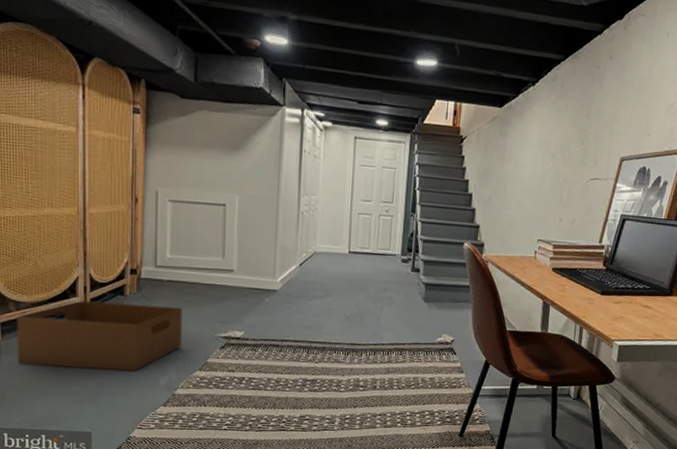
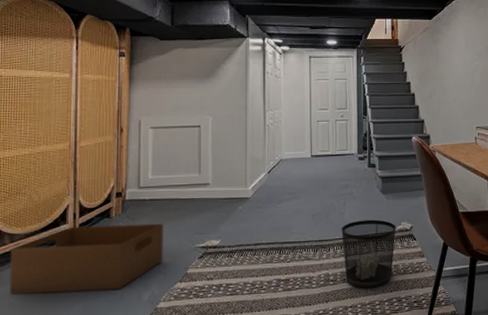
waste bin: none [376,327,436,398] -> present [341,219,396,288]

